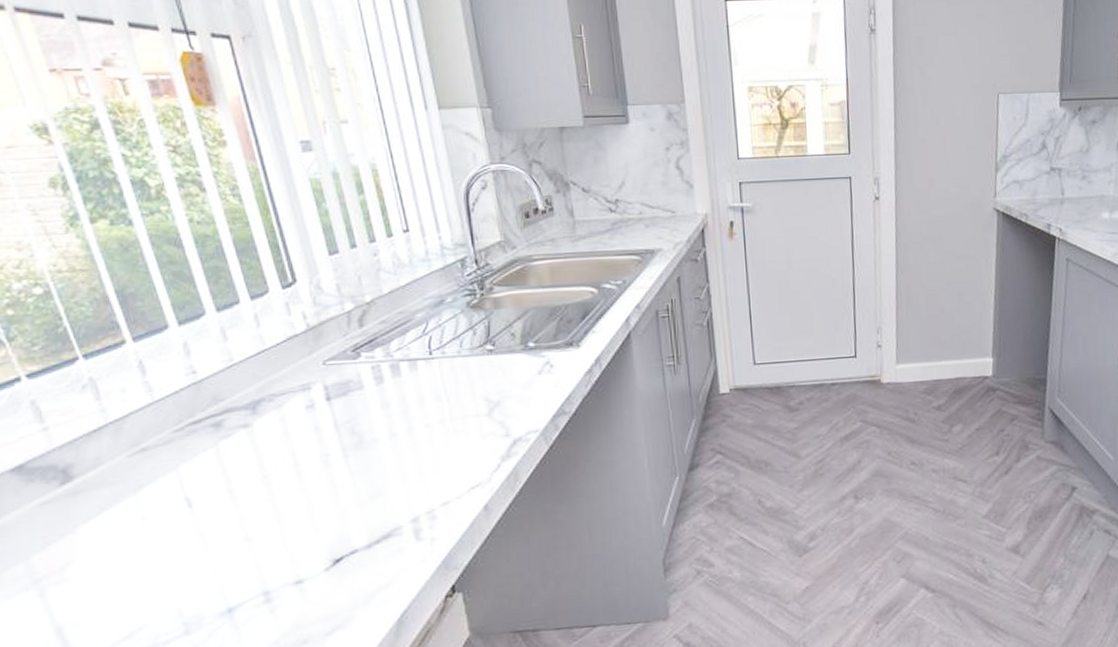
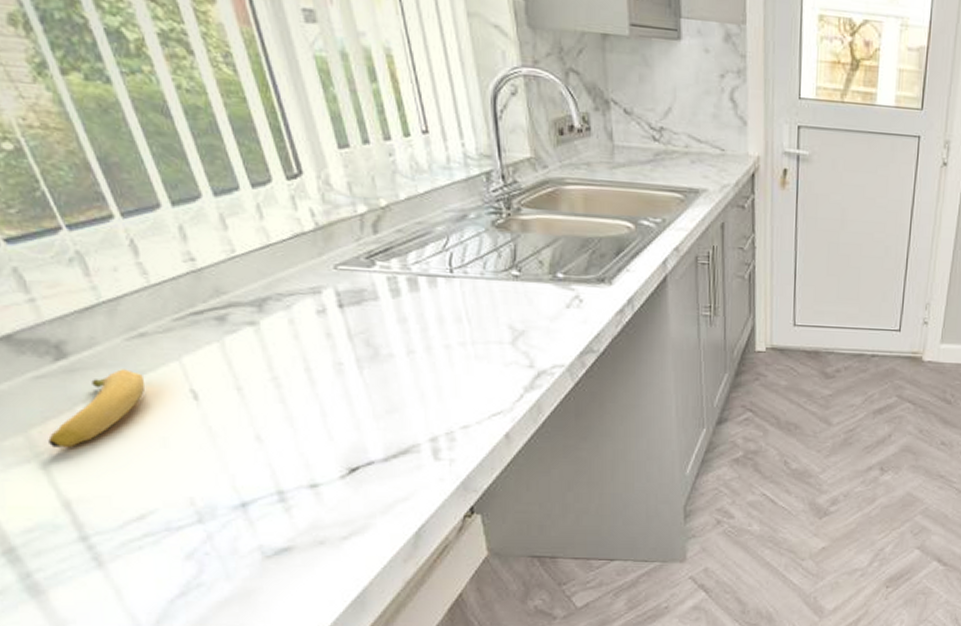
banana: none [48,485,142,573] -> present [48,369,144,448]

